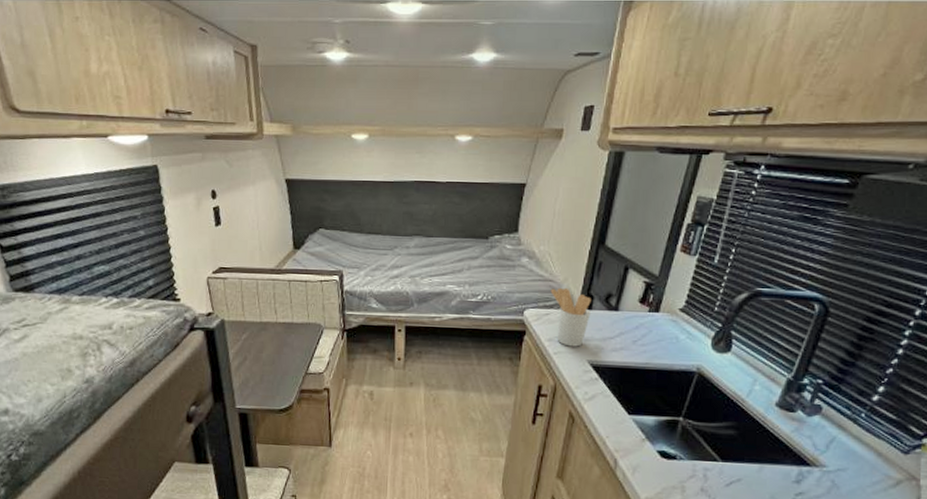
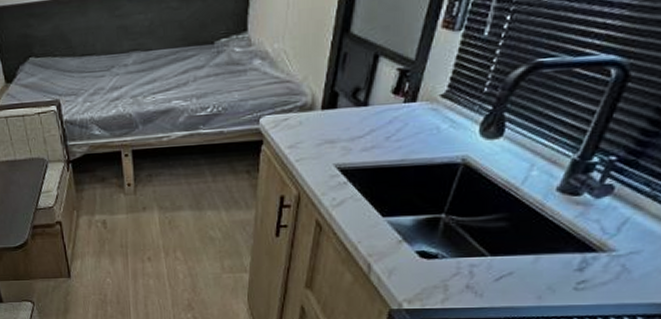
utensil holder: present [550,287,591,347] -> none [288,87,336,152]

